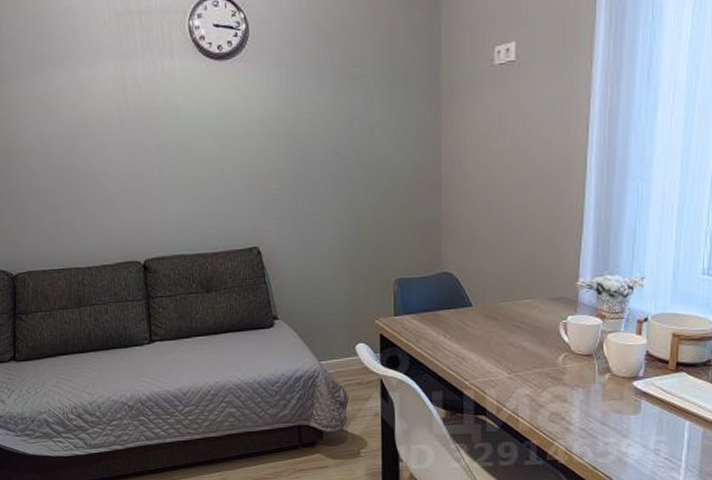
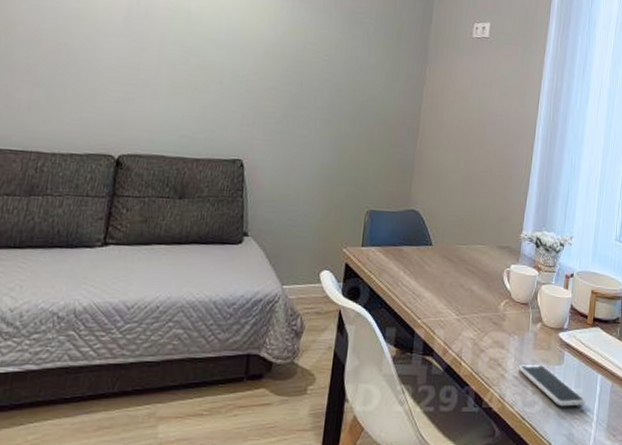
smartphone: none [586,416,671,456] -> present [519,365,586,407]

